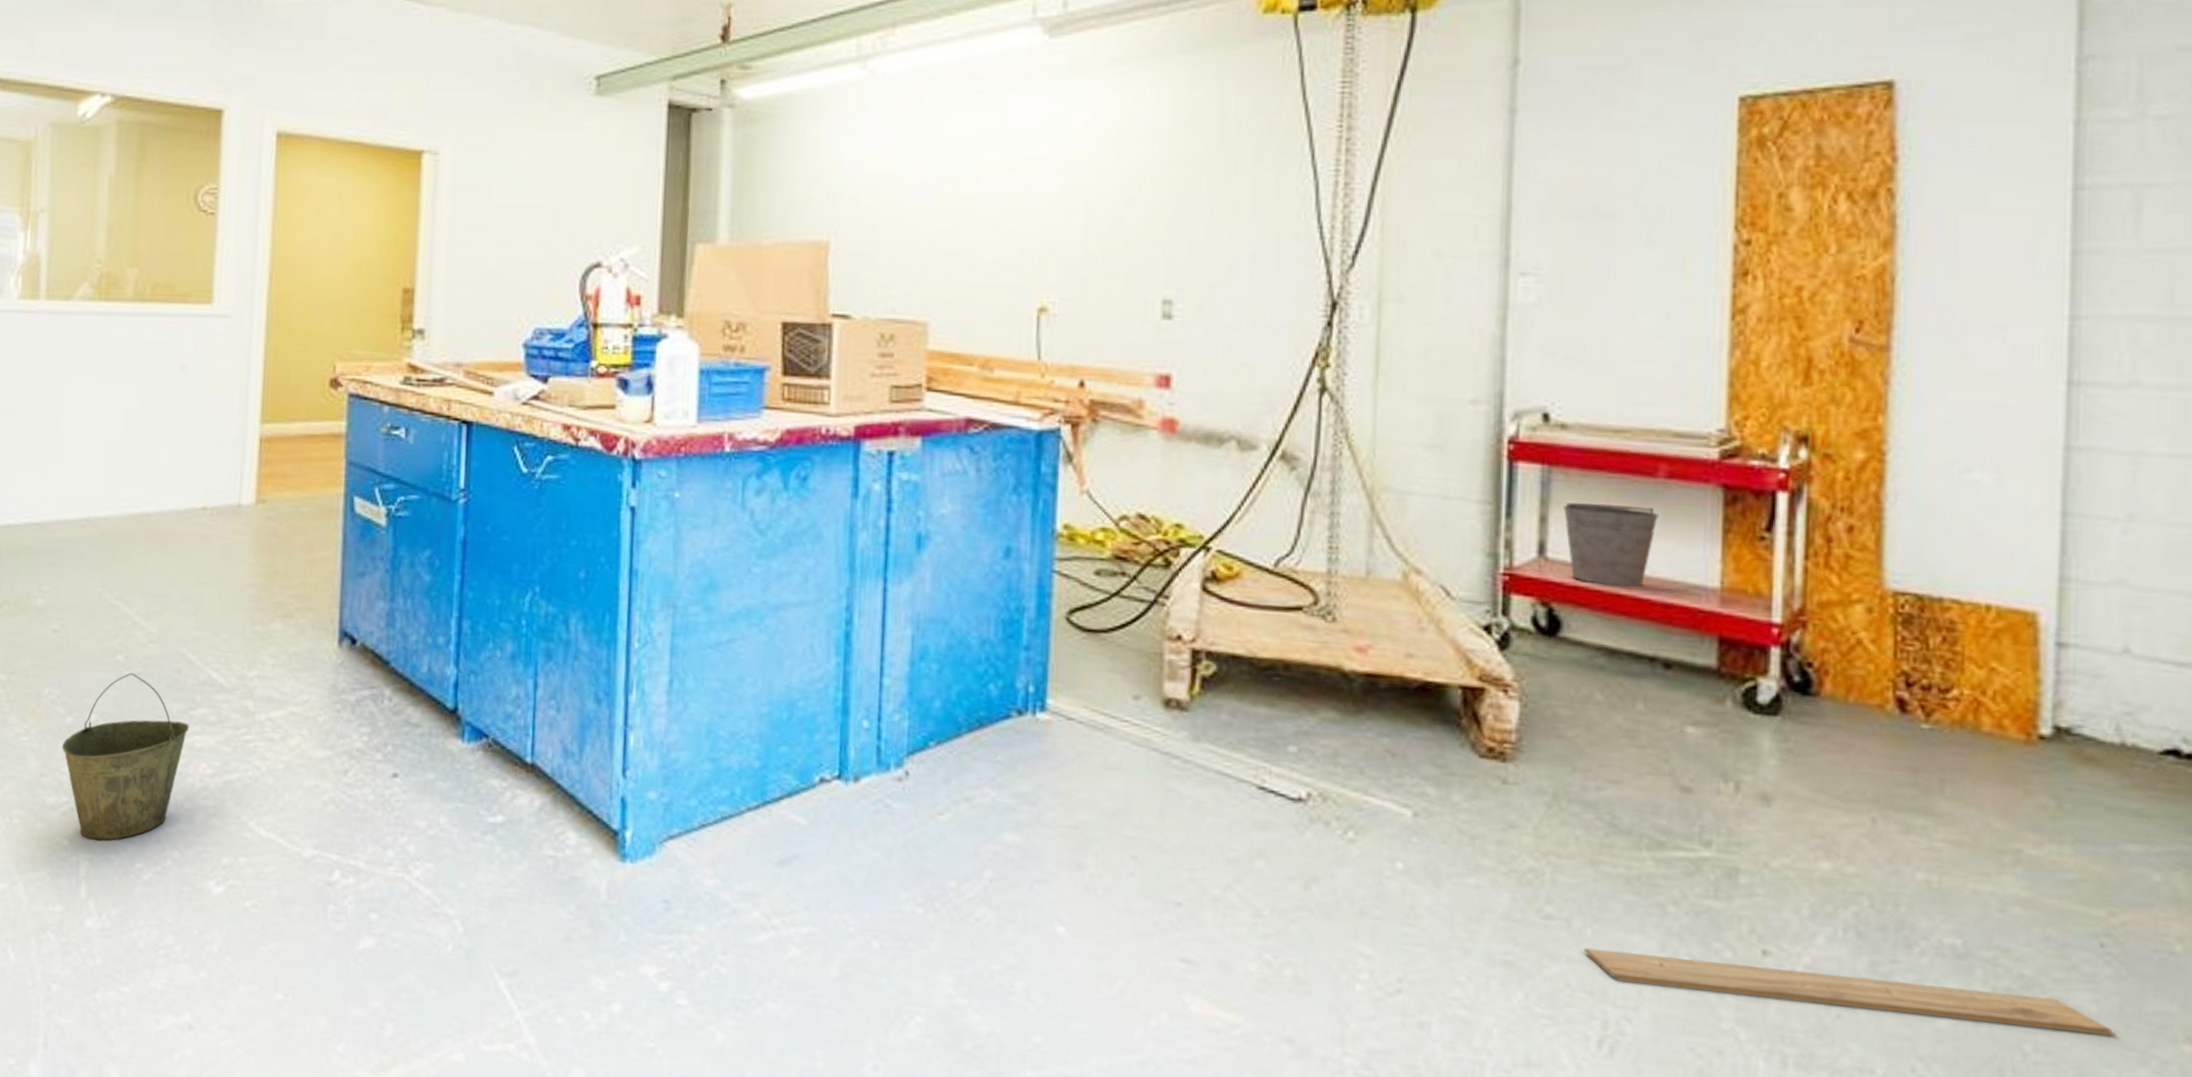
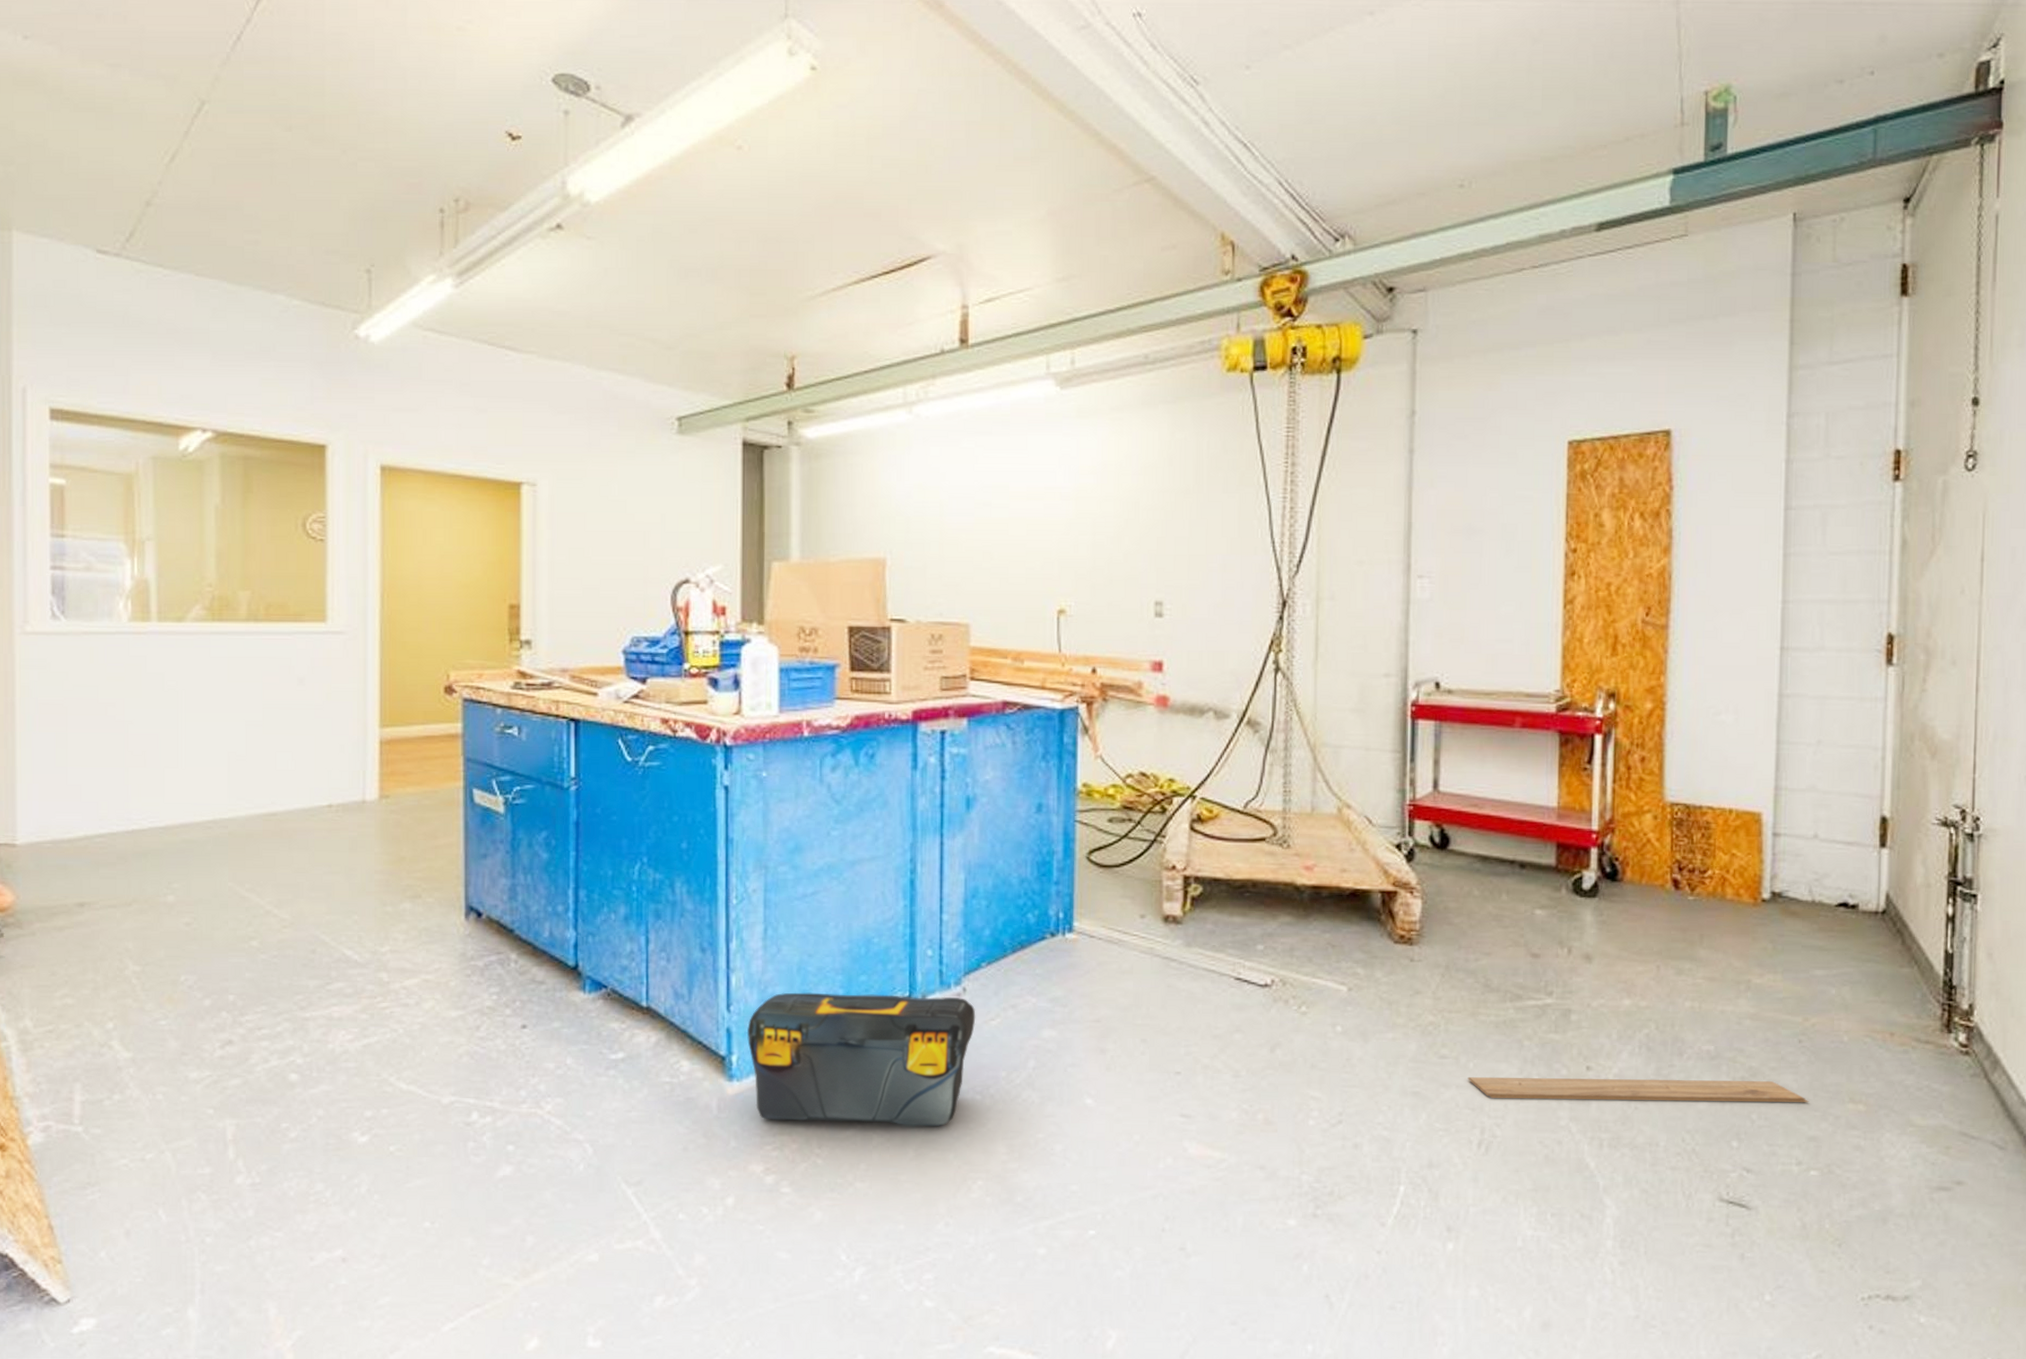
bucket: present [61,672,190,841] -> none [201,955,327,1107]
toolbox: none [644,759,921,942] -> present [746,992,976,1127]
bucket: present [1563,503,1658,588] -> none [1450,749,1516,810]

